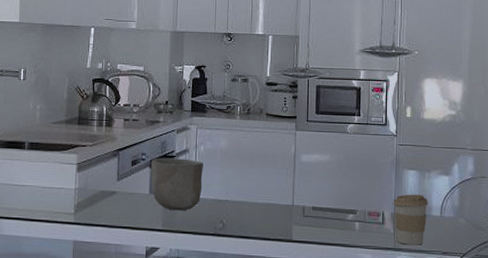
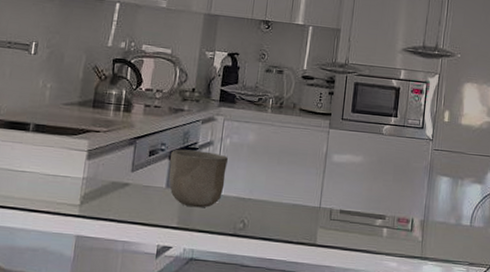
coffee cup: present [393,194,428,245] -> none [423,201,459,255]

